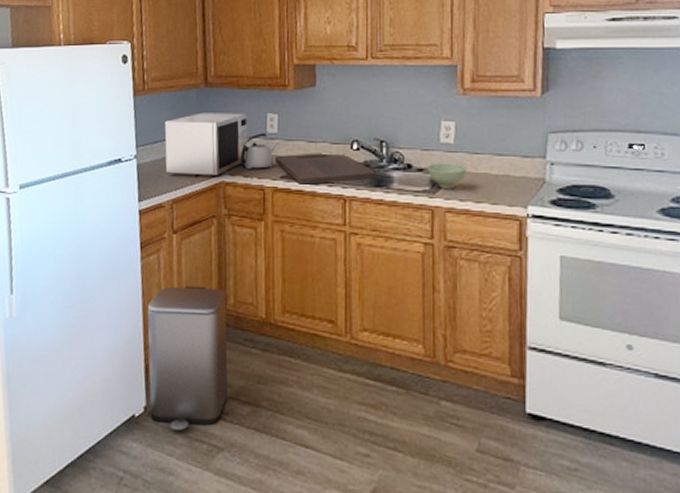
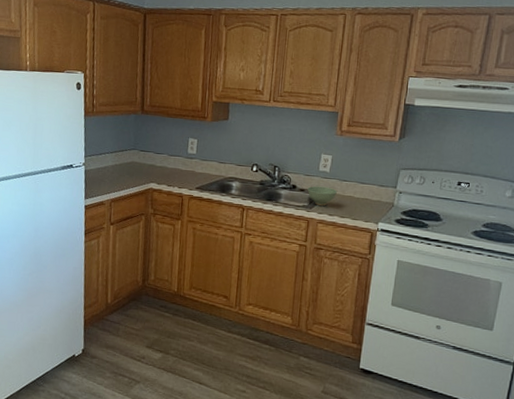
pedal bin: present [147,285,228,430] -> none [86,264,149,368]
microwave: present [164,113,249,176] -> none [107,133,174,184]
kettle: present [240,133,278,169] -> none [166,153,195,181]
cutting board: present [274,151,376,185] -> none [192,171,269,196]

